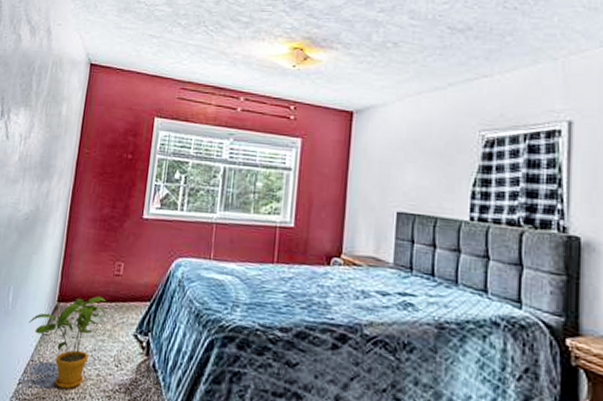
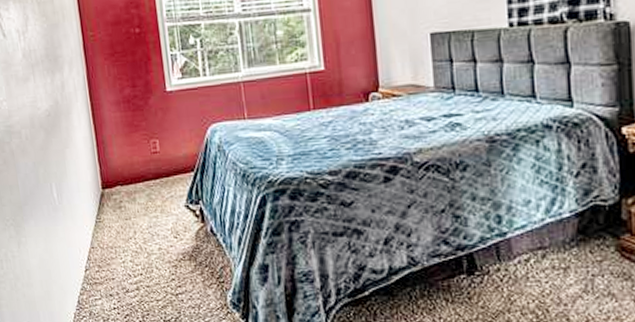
house plant: present [28,296,106,389] -> none [79,176,153,267]

